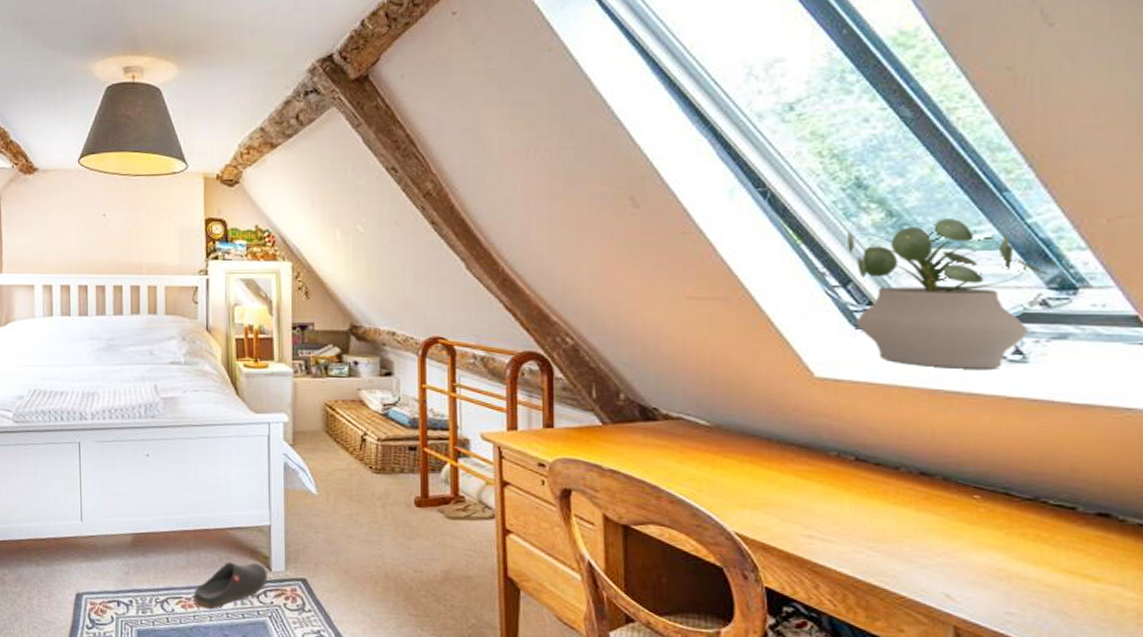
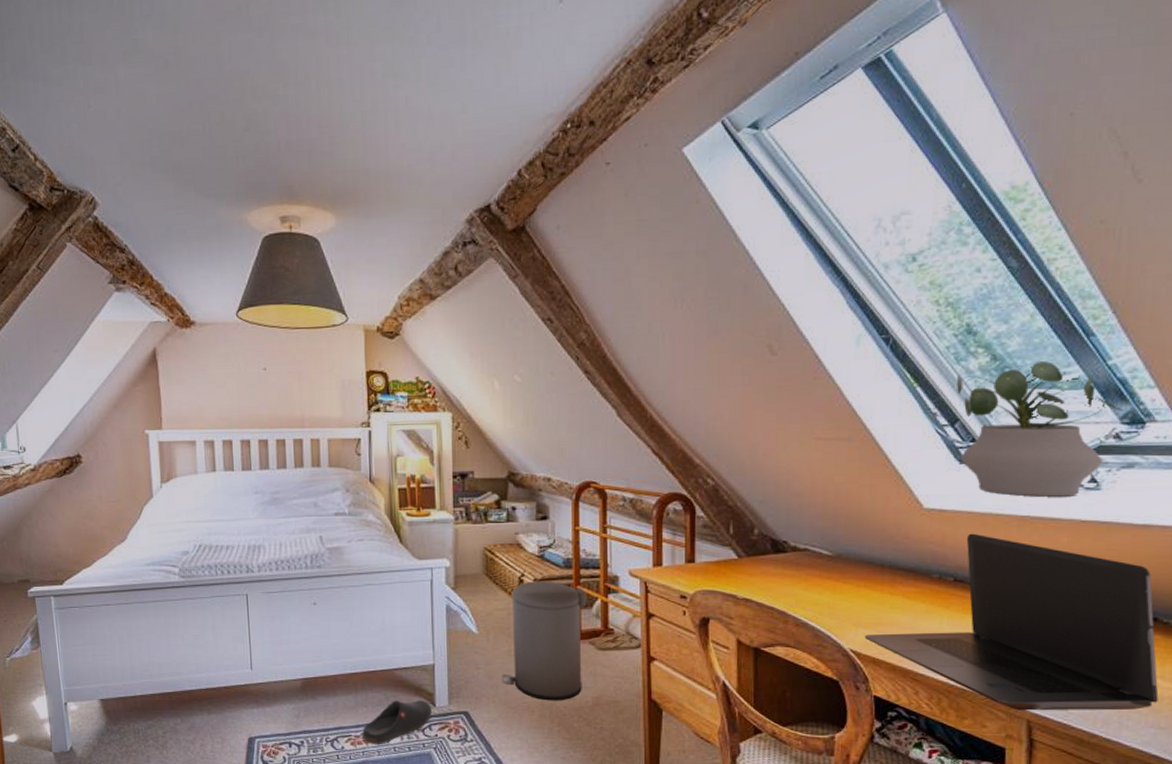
pedal bin: none [342,441,434,573] -> present [501,581,586,701]
laptop computer: none [751,407,1119,622] -> present [864,533,1159,711]

